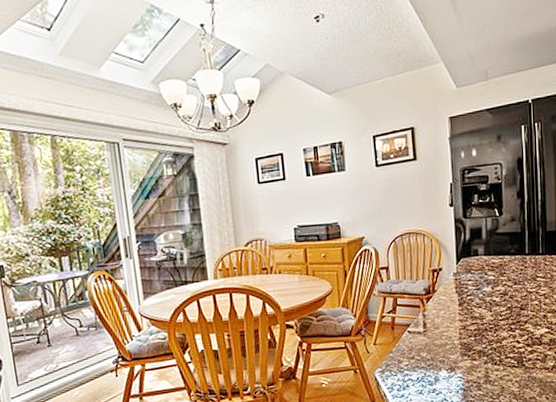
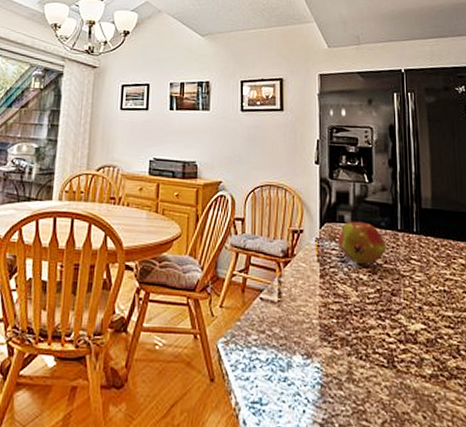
fruit: none [472,252,516,289] -> present [337,221,387,264]

